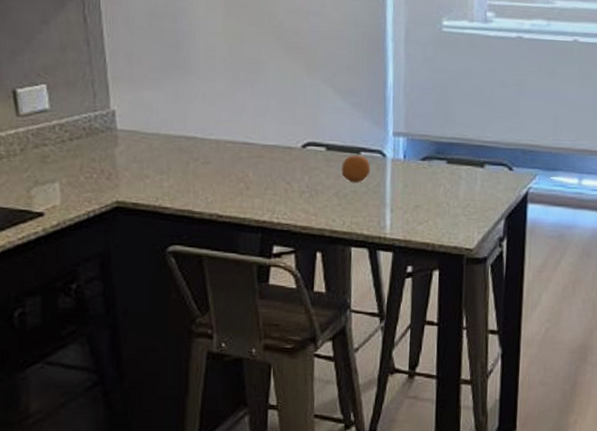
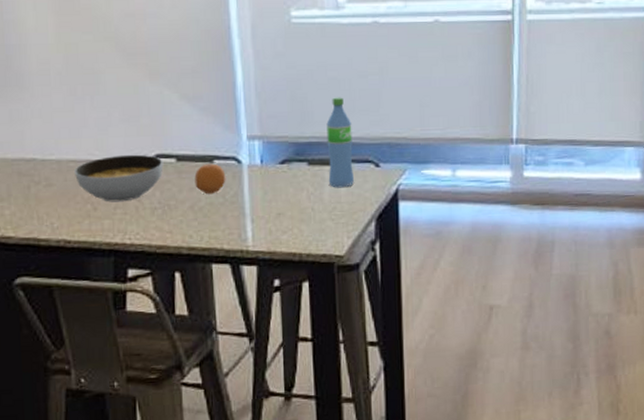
soup bowl: none [231,140,314,184] -> present [75,154,163,202]
water bottle: none [464,103,490,187] -> present [326,97,355,188]

